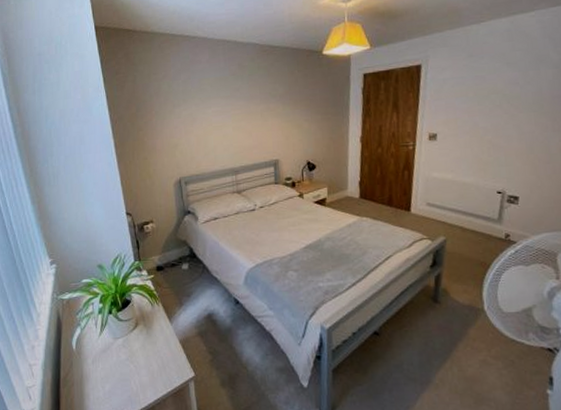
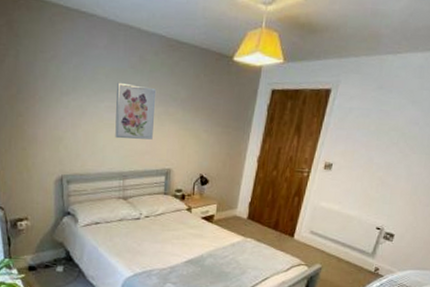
wall art: none [220,89,258,138] -> present [115,82,157,140]

